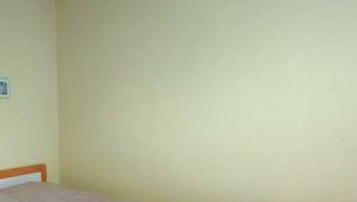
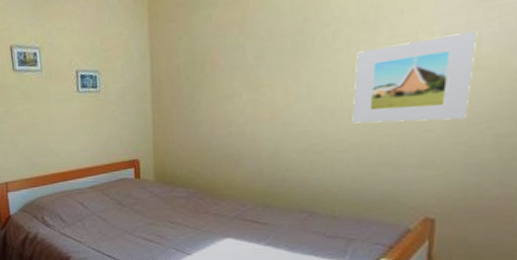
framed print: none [232,58,334,135] -> present [352,31,478,124]

